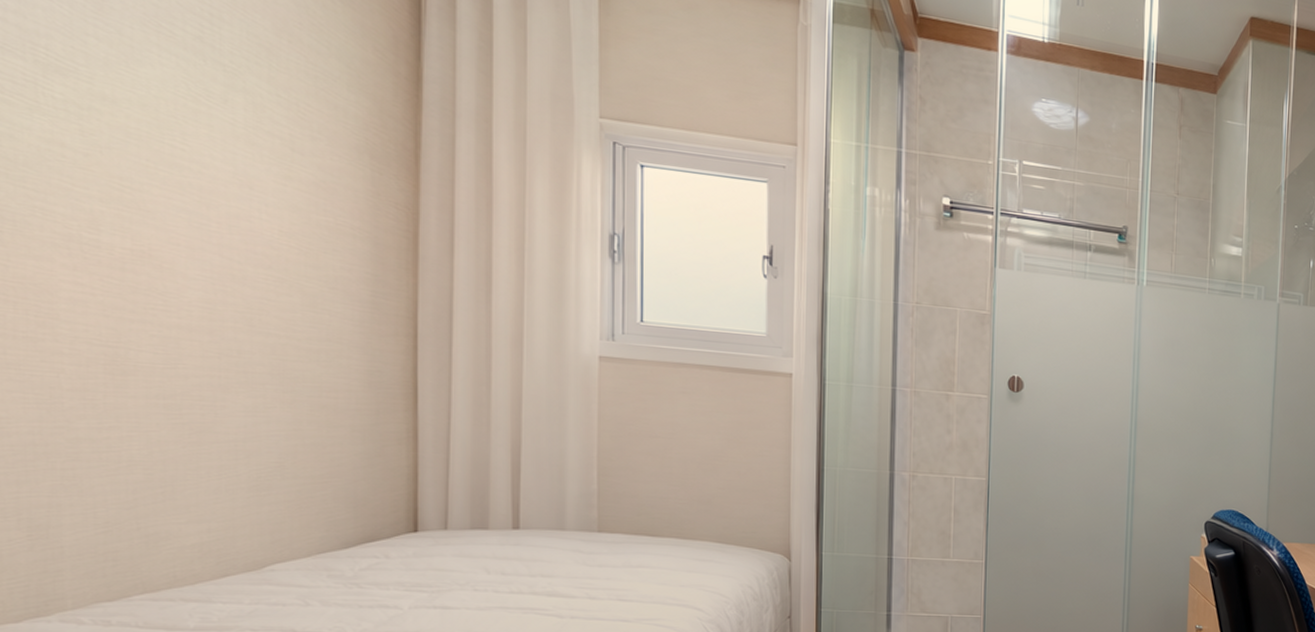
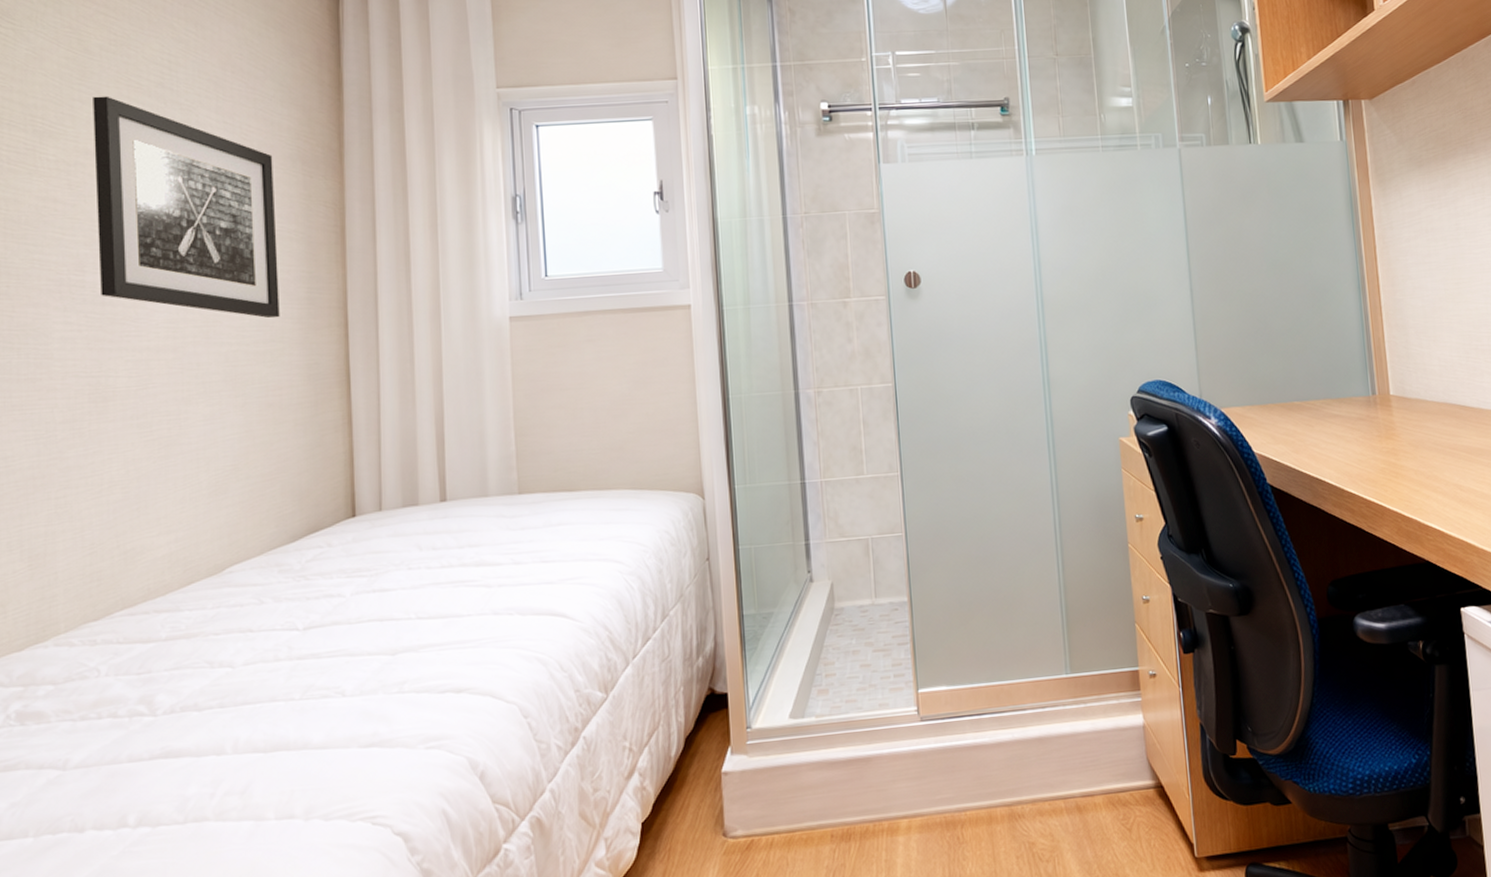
wall art: none [112,36,338,317] -> present [93,96,280,318]

